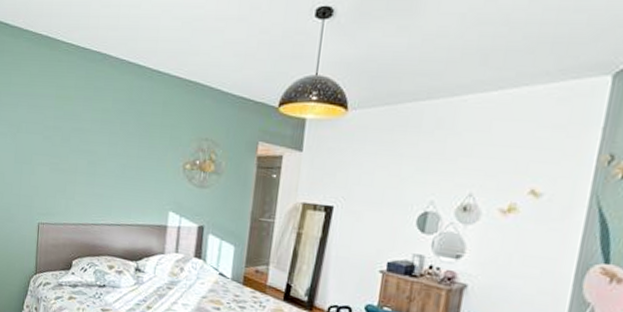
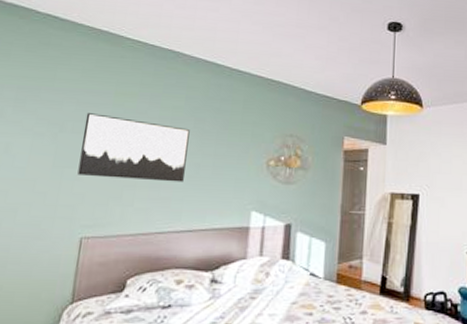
wall art: none [32,115,117,181] -> present [77,113,190,182]

